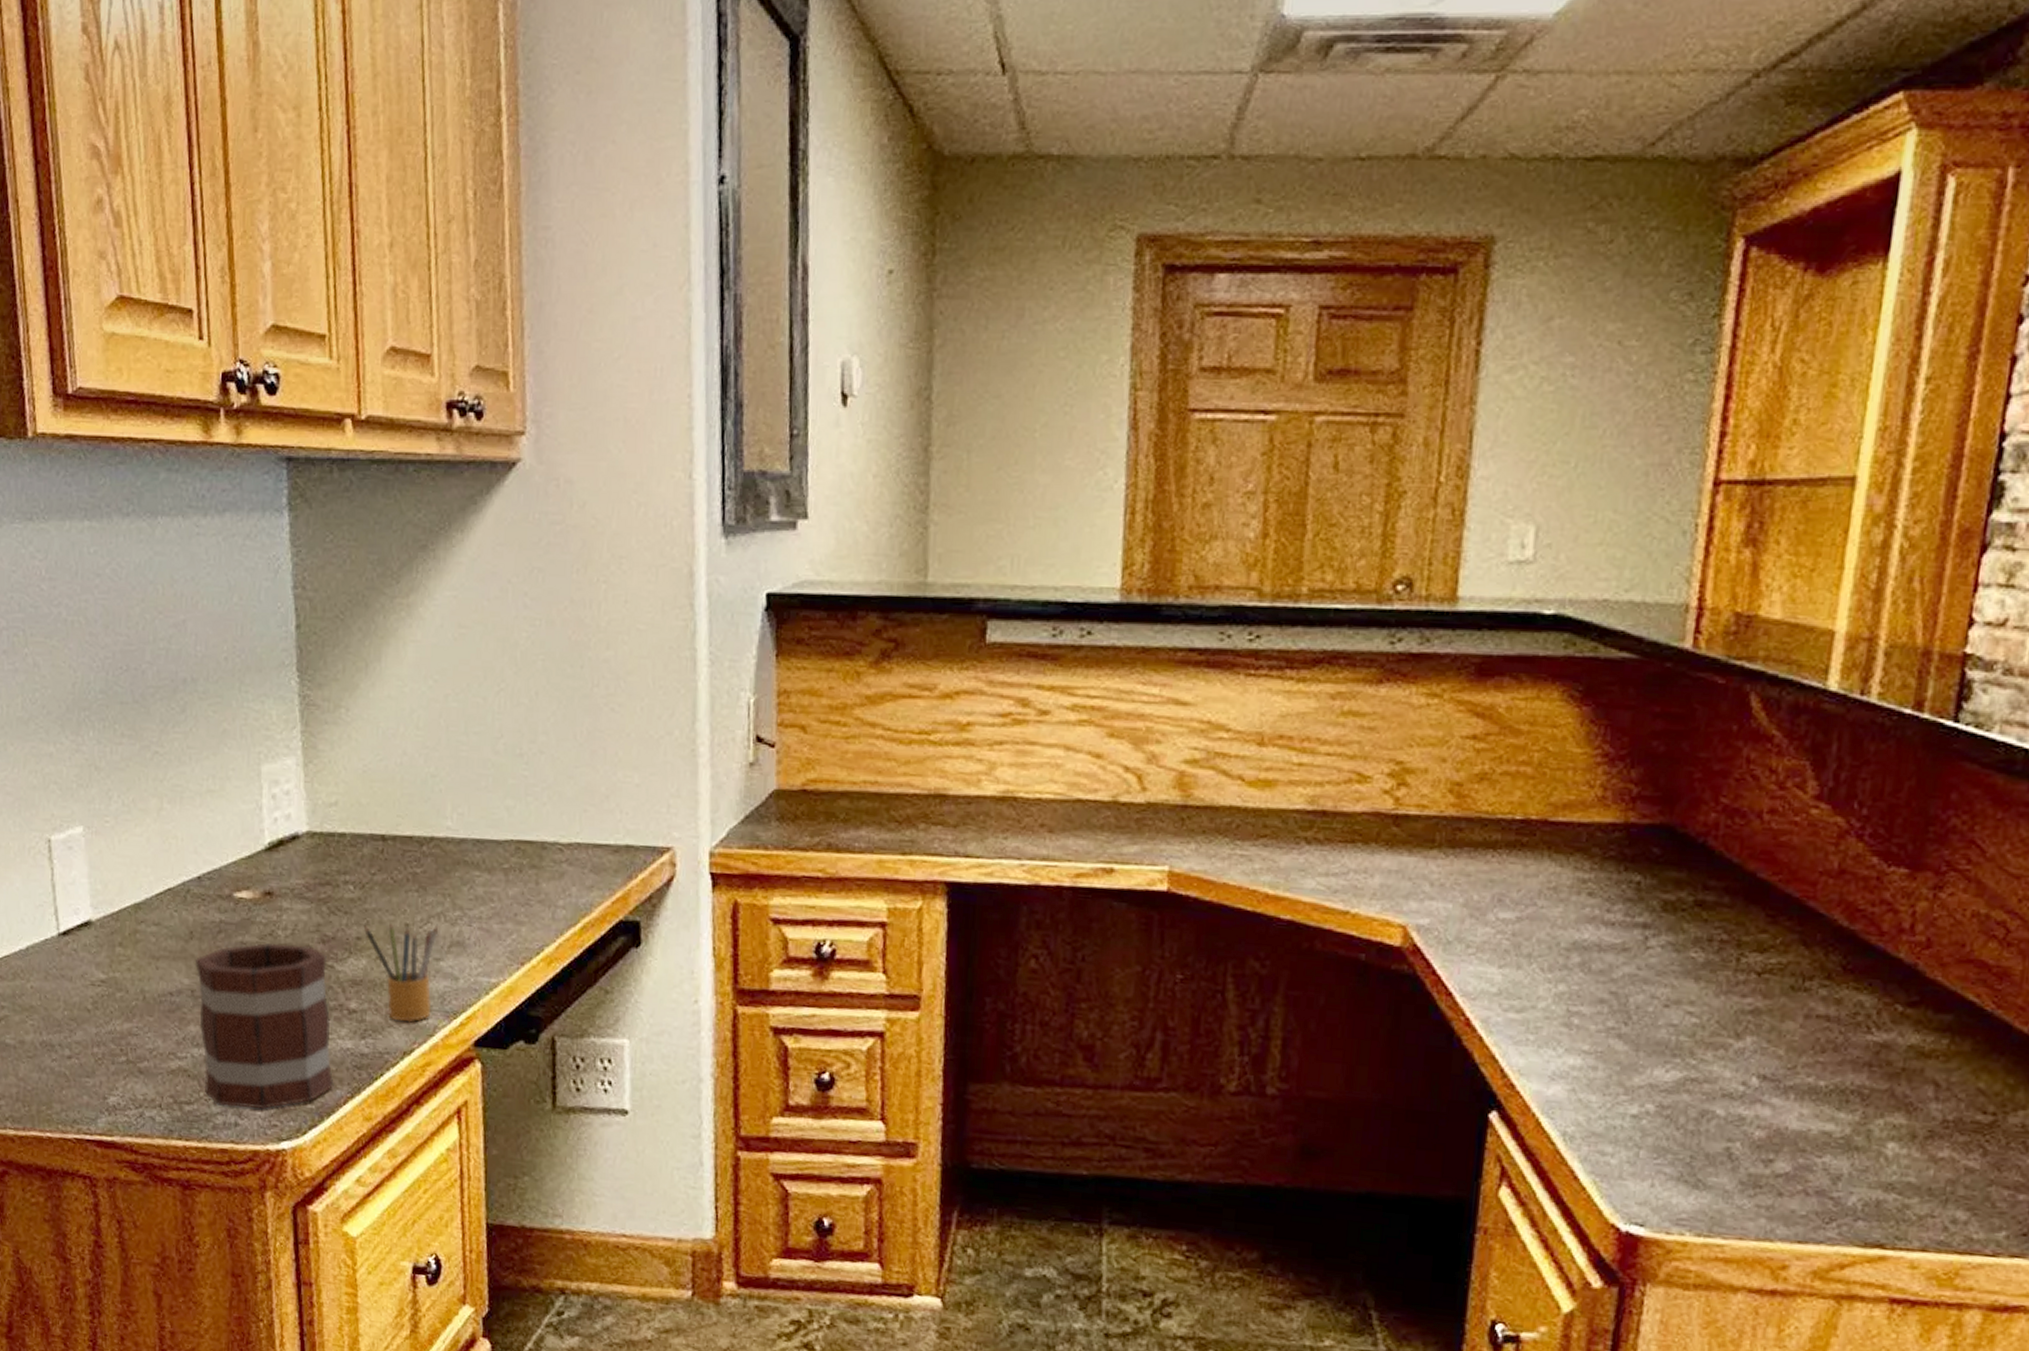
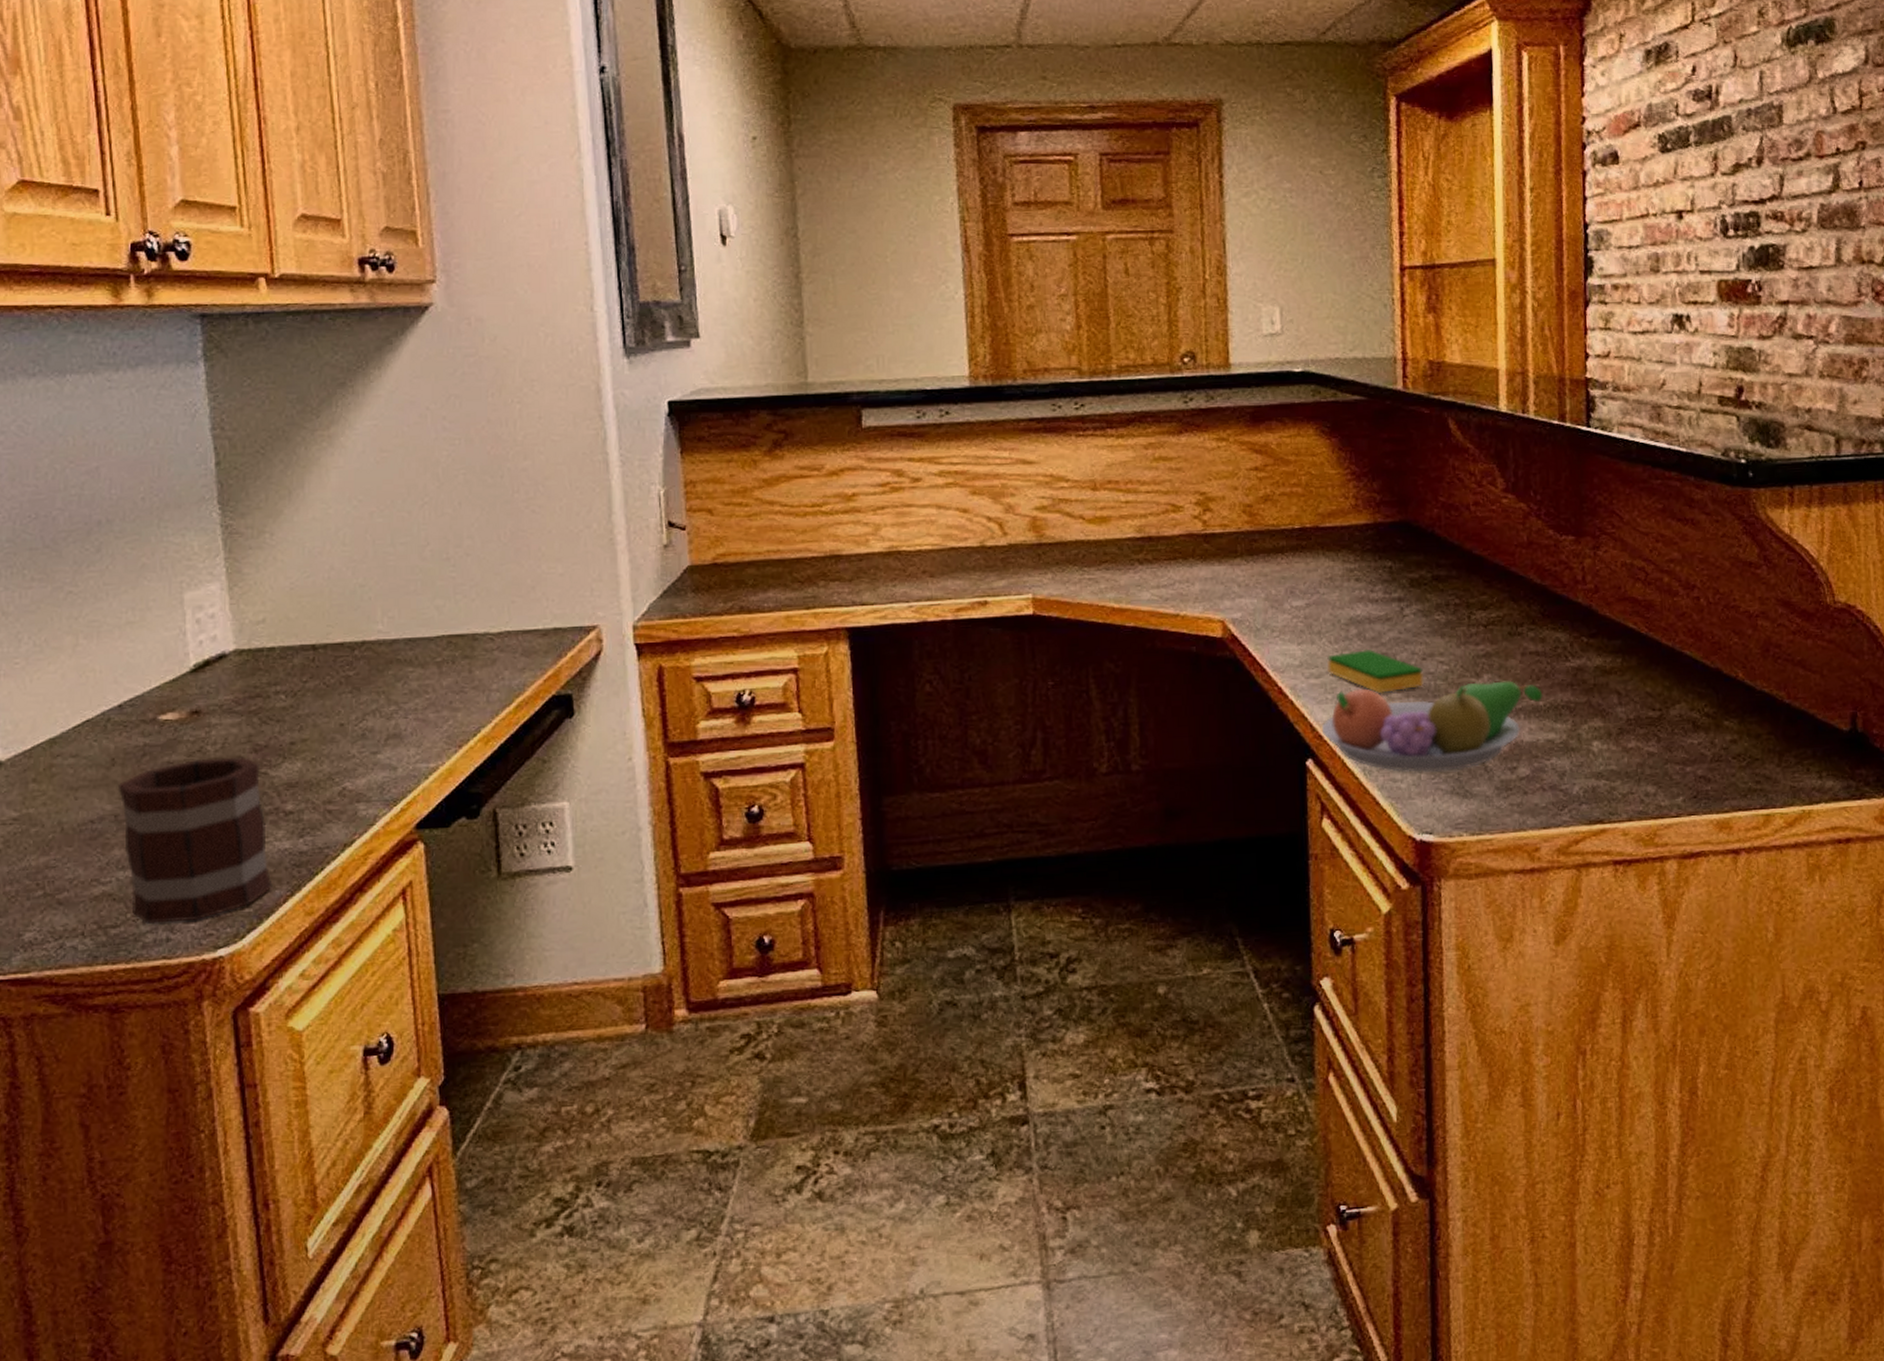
pencil box: present [363,921,439,1023] -> none [297,720,375,816]
fruit bowl: none [1514,1032,1826,1153] -> present [1321,680,1543,772]
dish sponge: none [1534,983,1663,1043] -> present [1327,649,1423,694]

